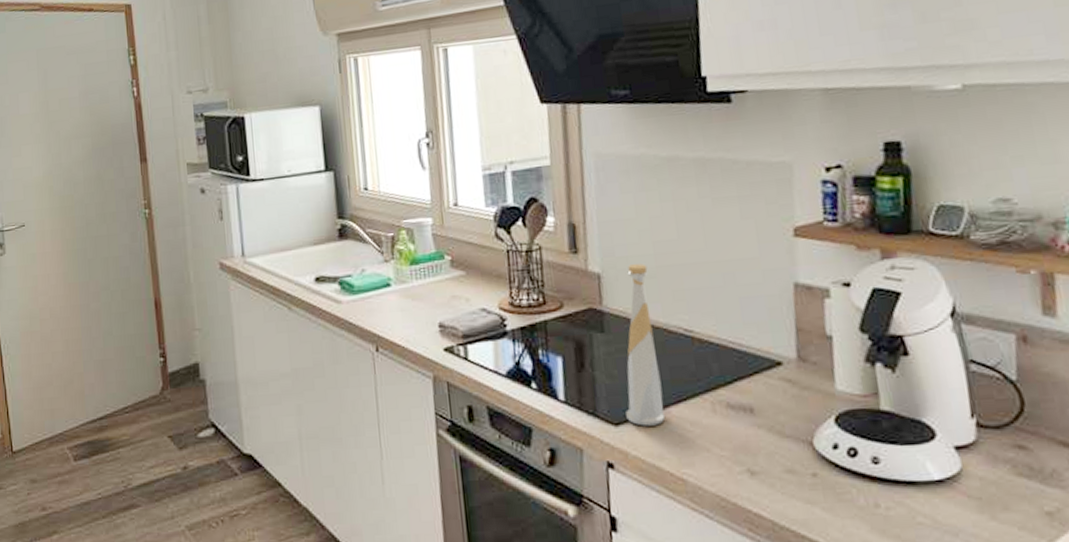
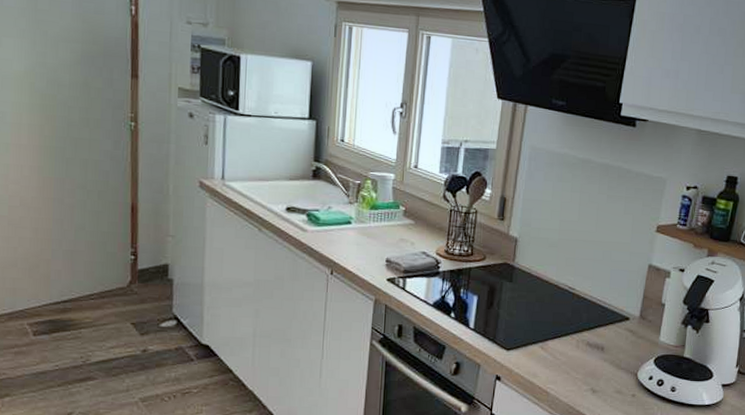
bottle: present [626,264,666,426] -> none [516,235,552,353]

